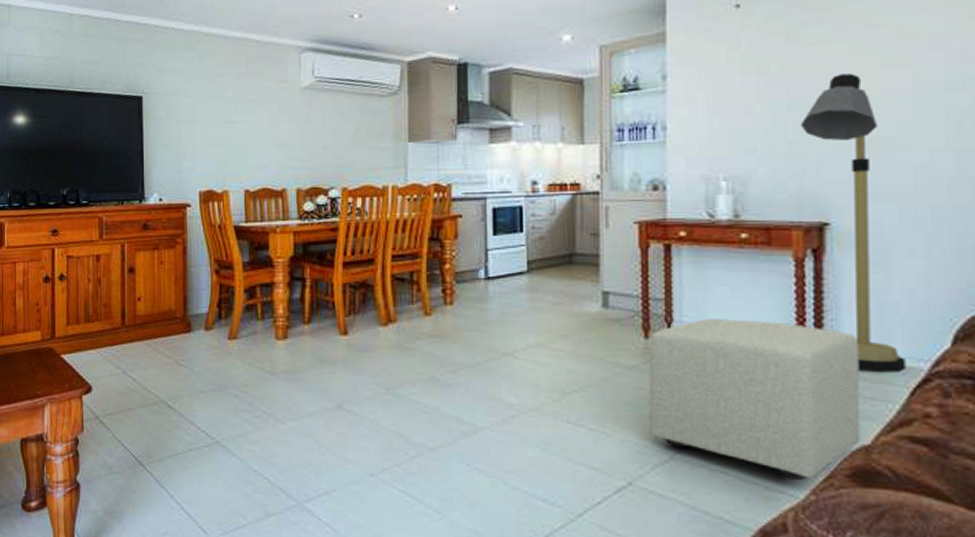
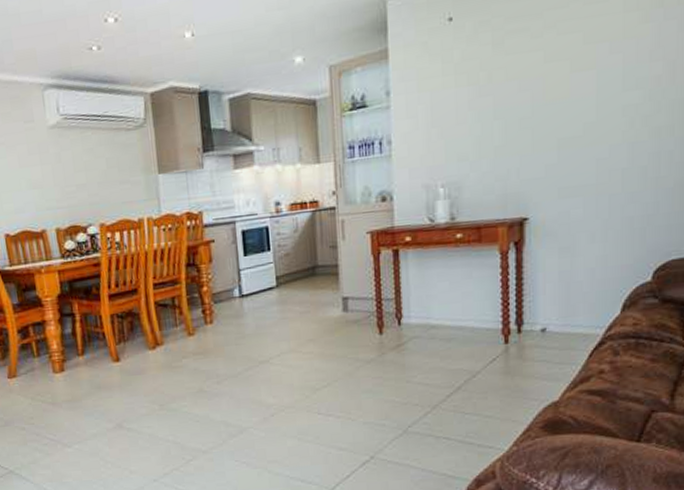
ottoman: present [648,318,861,480] -> none [384,308,551,436]
floor lamp: present [800,73,906,374] -> none [505,79,586,342]

